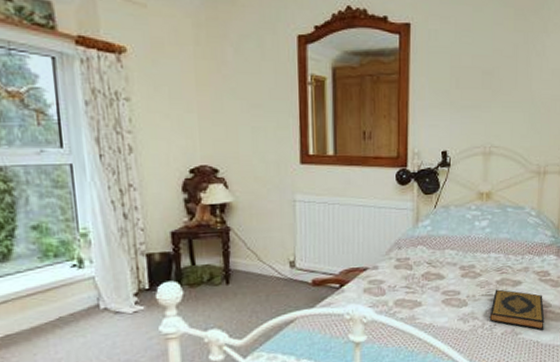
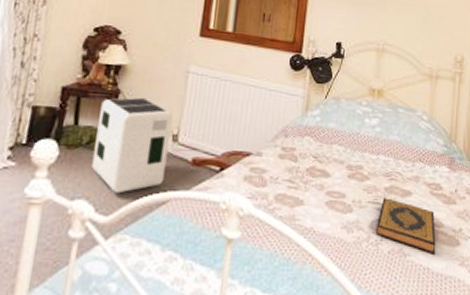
air purifier: none [214,231,288,320] -> present [91,97,173,194]

